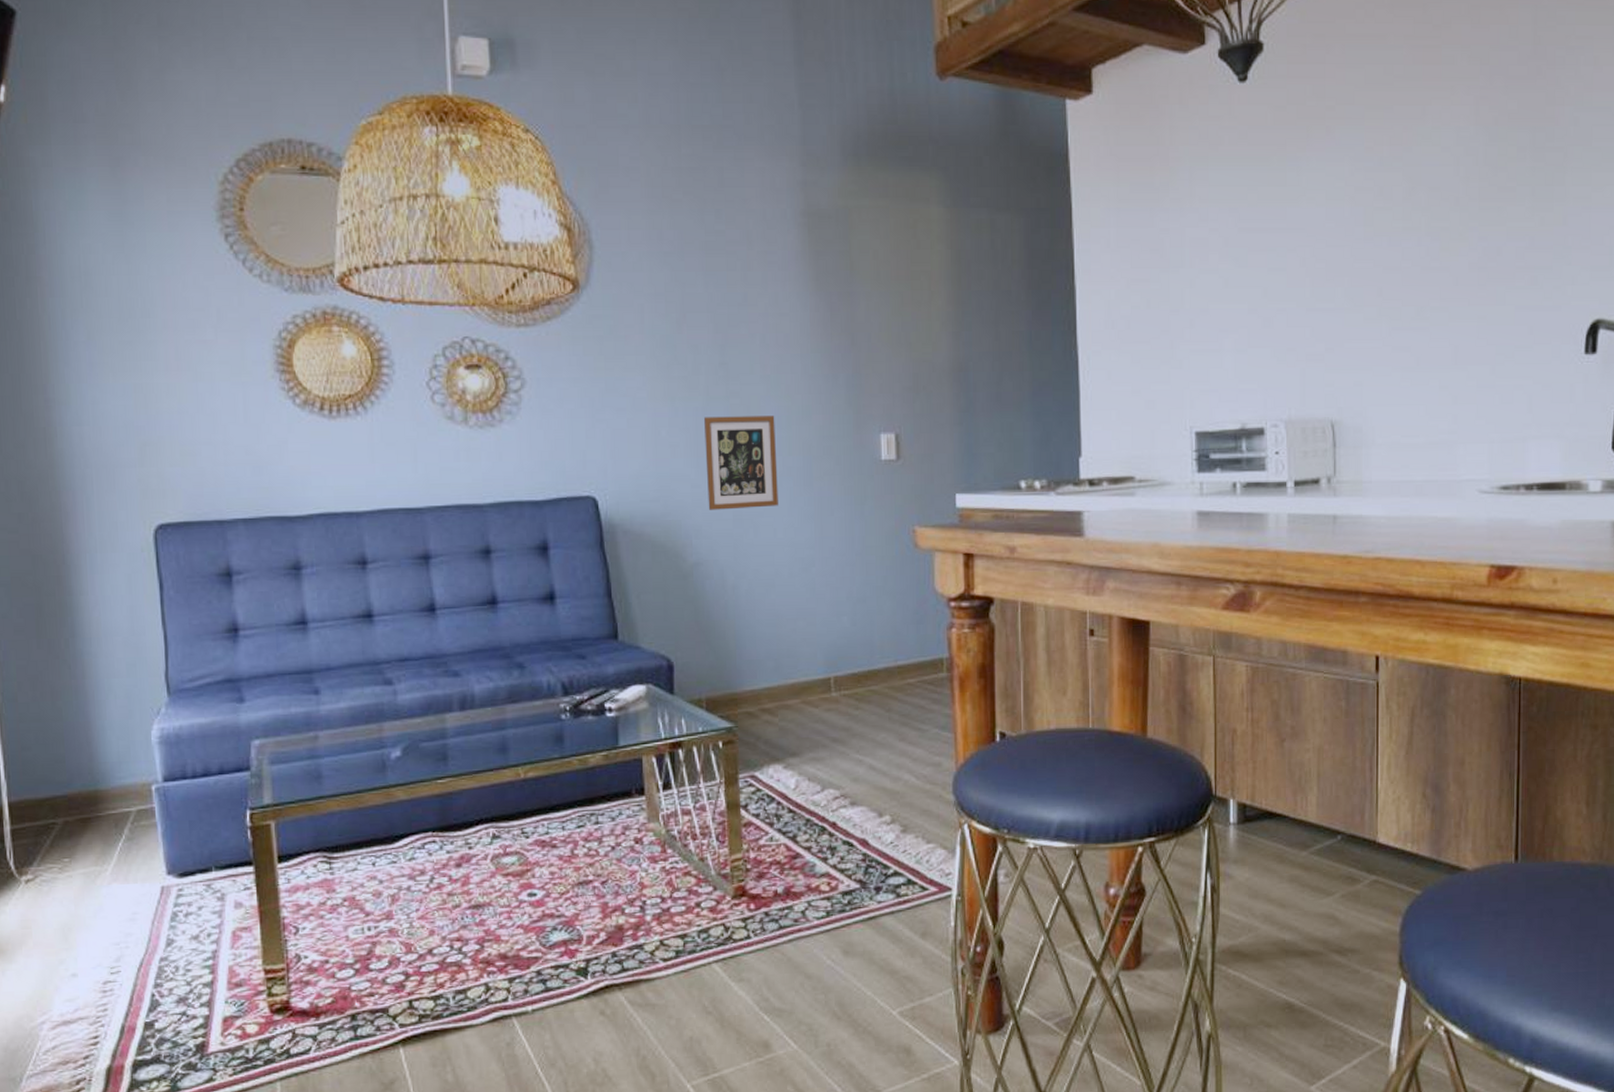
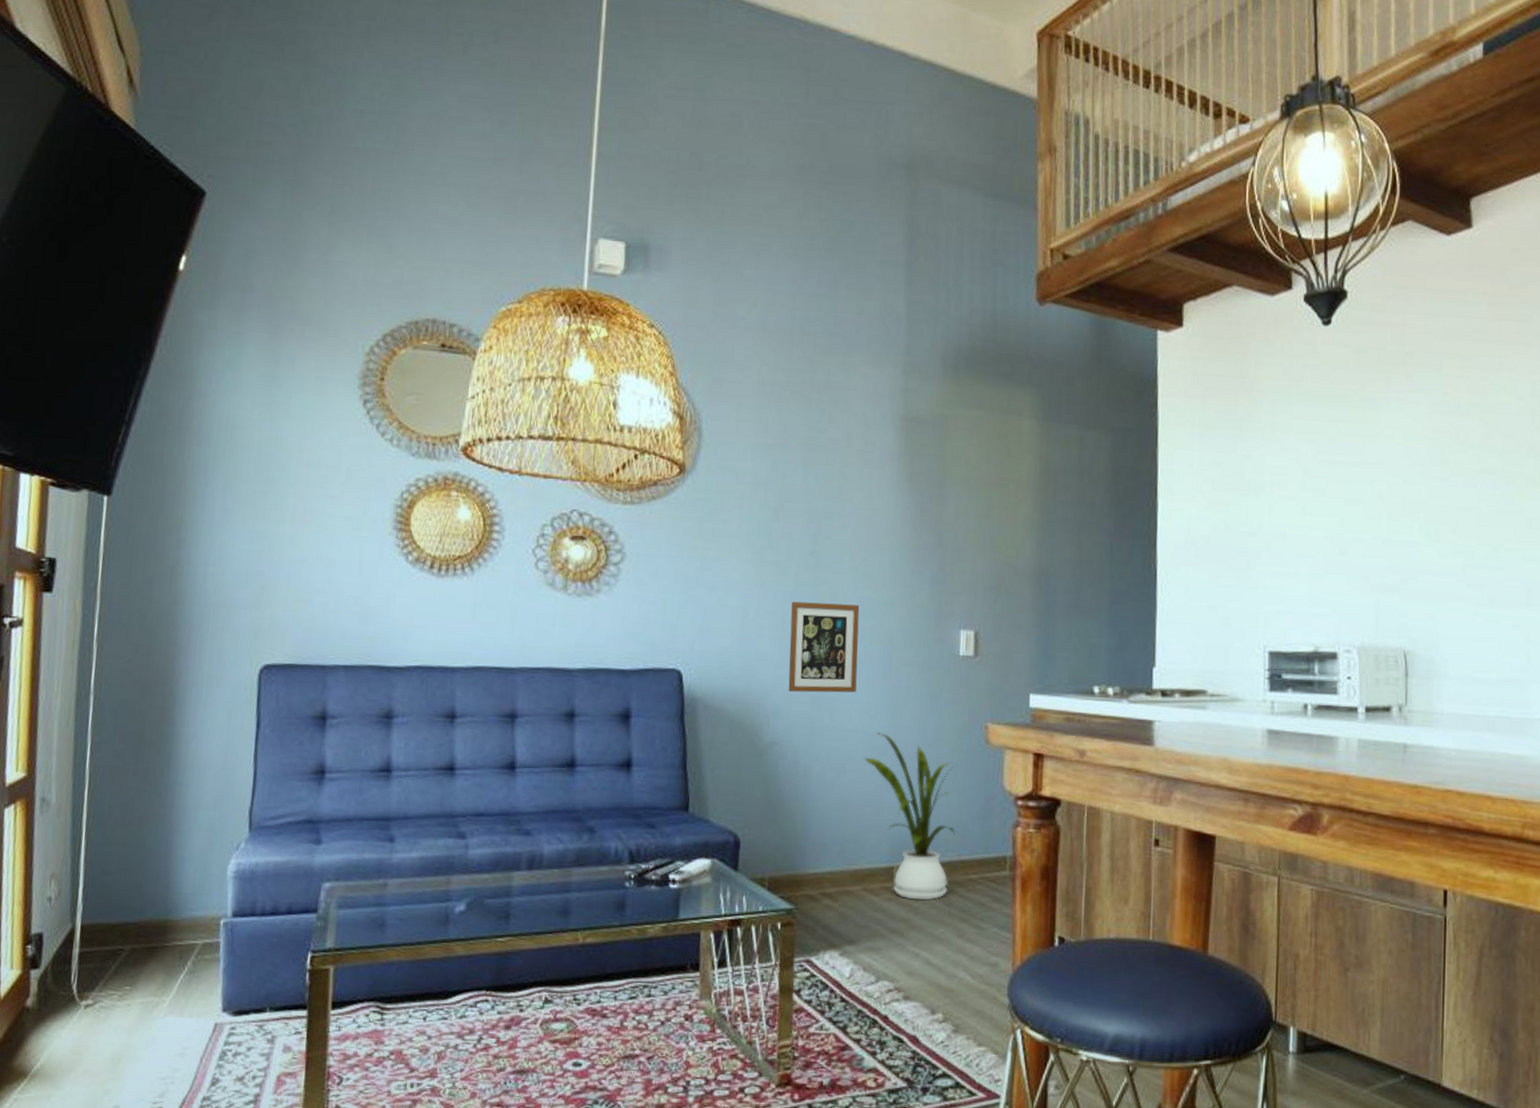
house plant: none [793,545,889,709] -> present [864,732,957,901]

